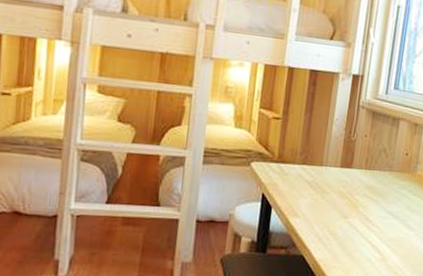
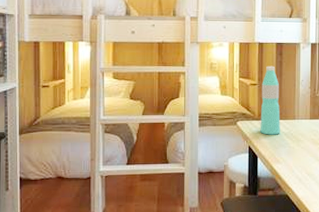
water bottle: none [278,97,309,183] -> present [260,66,280,135]

